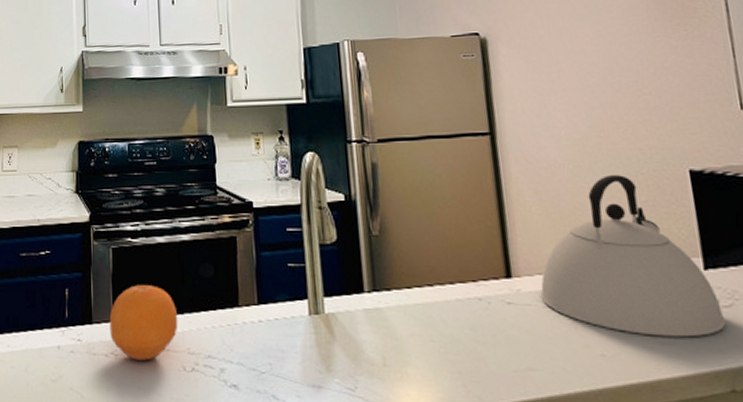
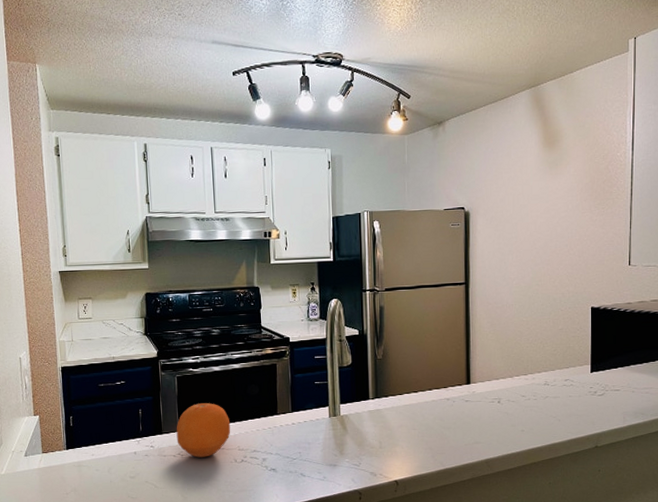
kettle: present [540,175,726,338] -> none [487,311,598,417]

